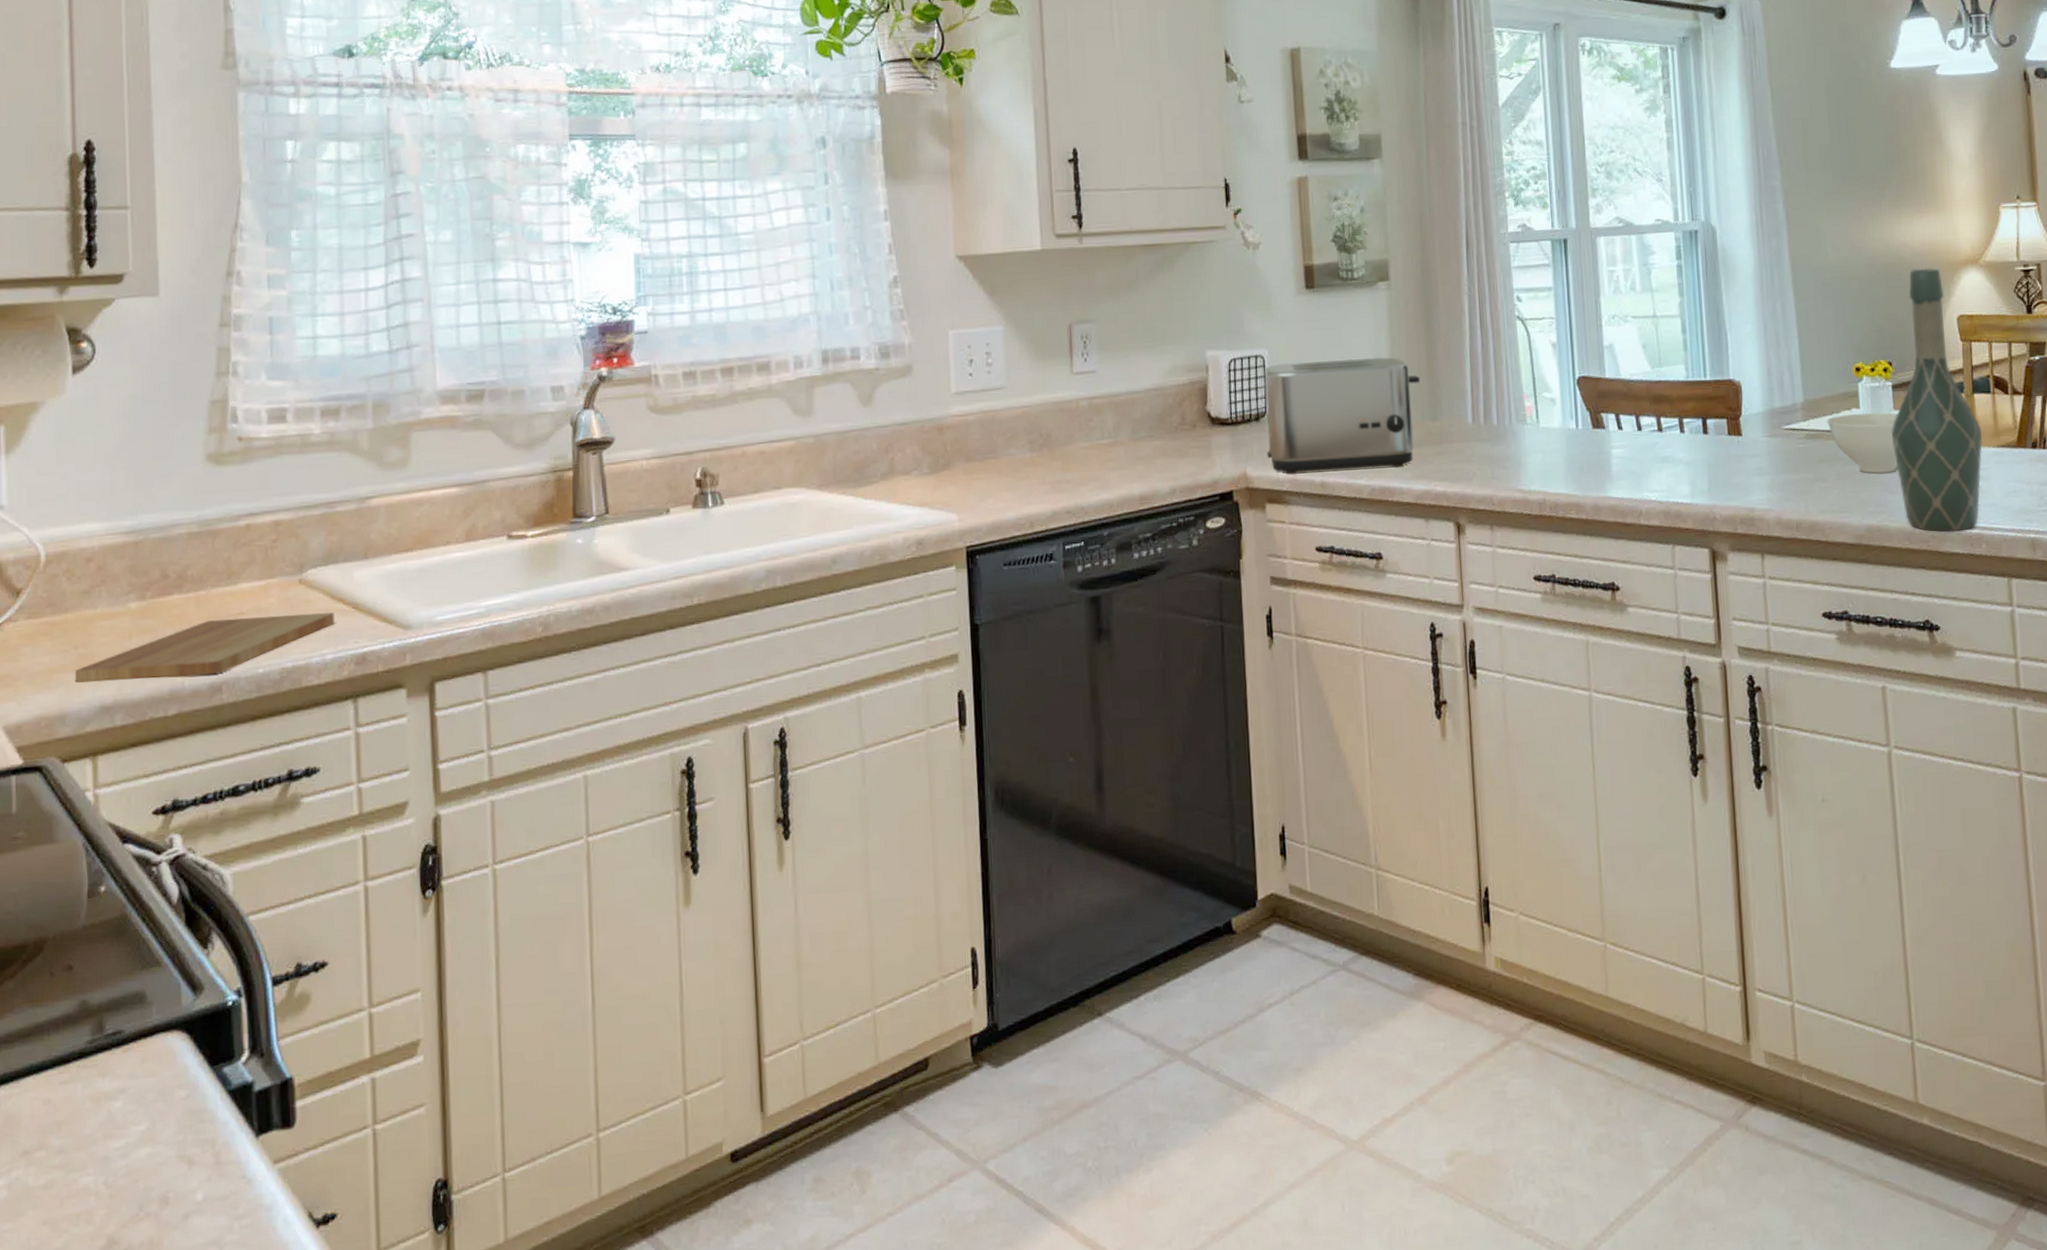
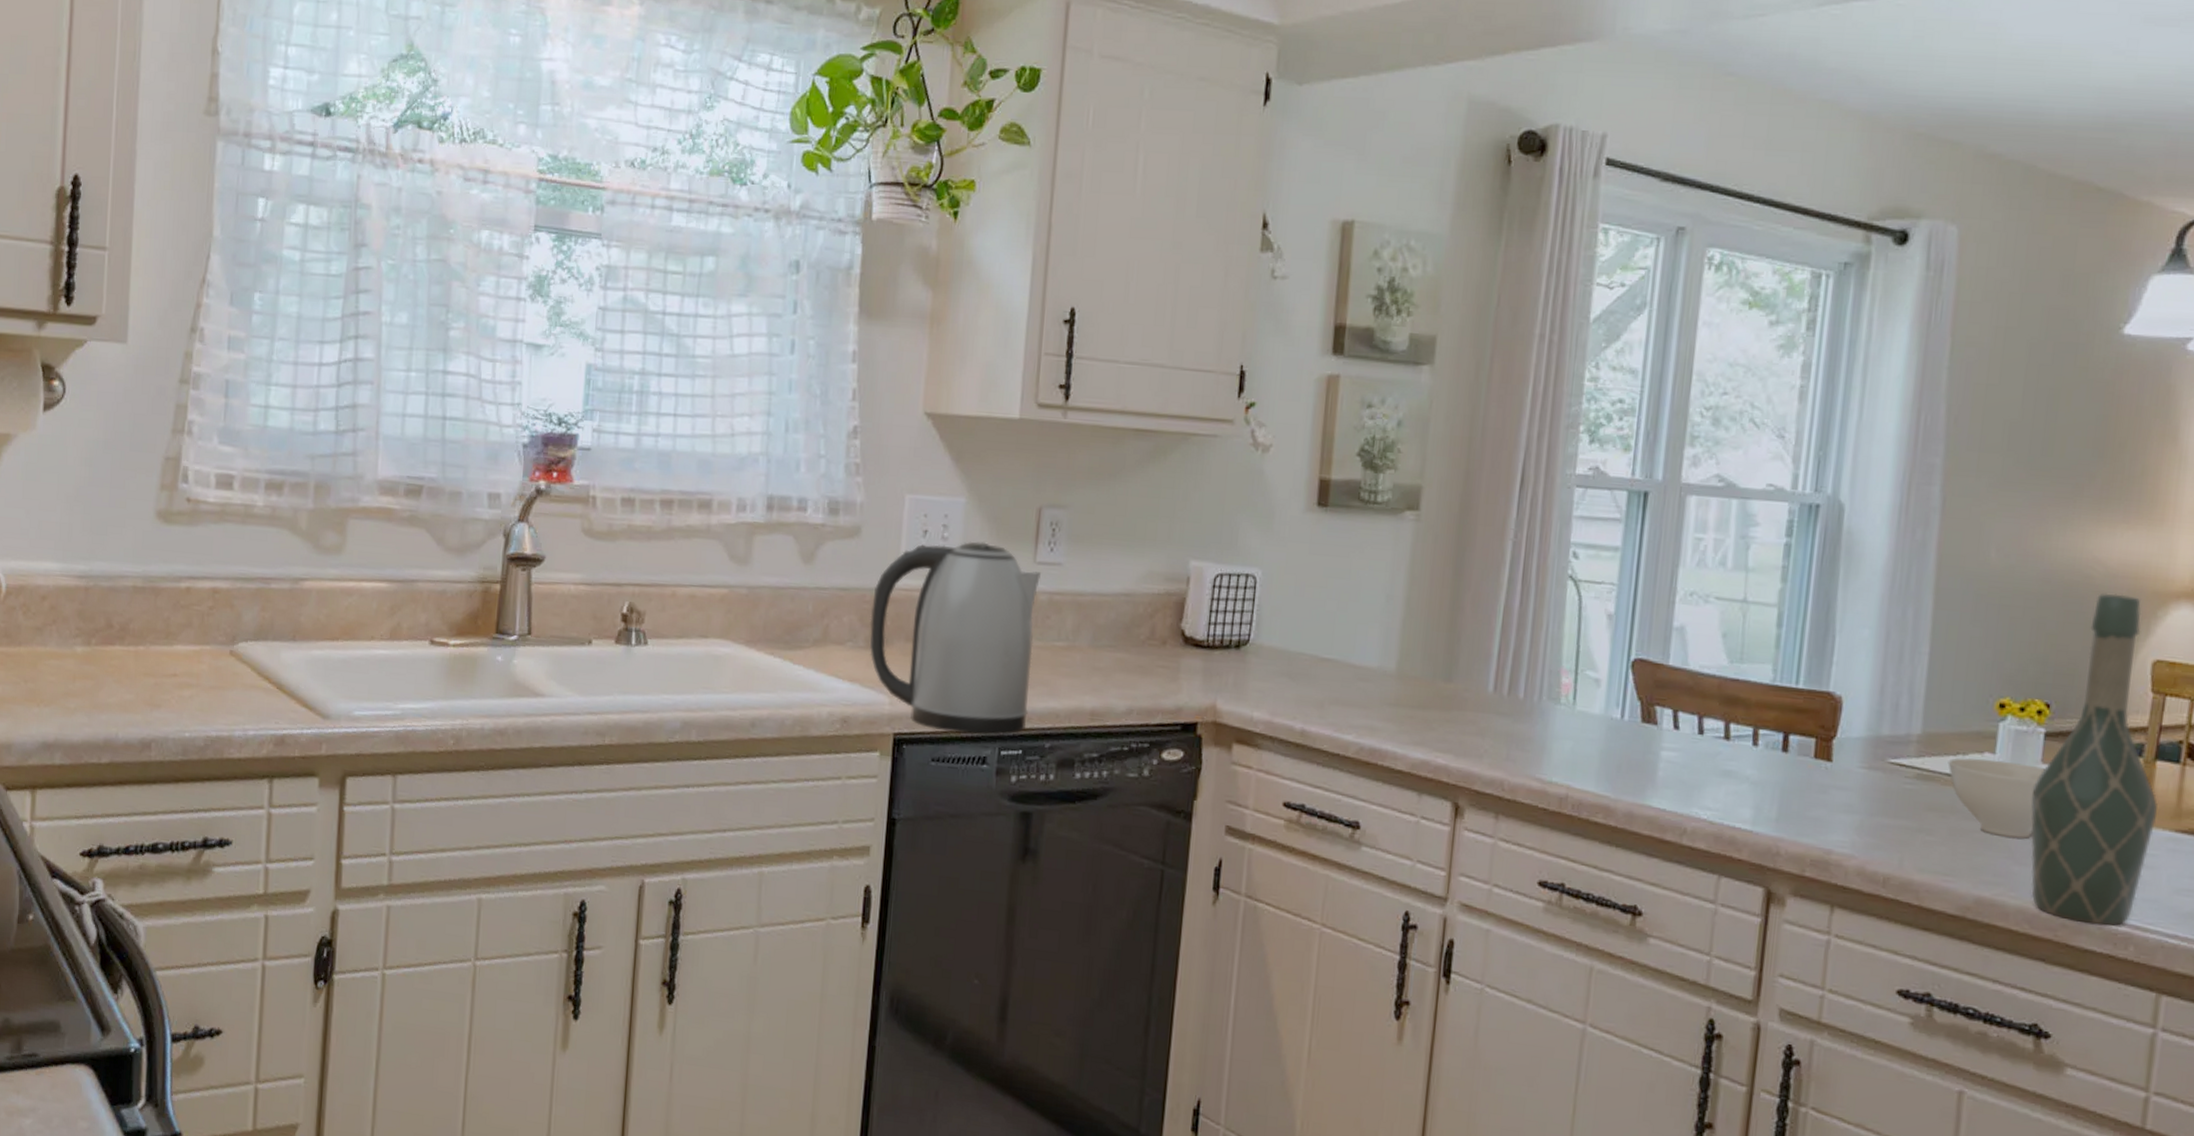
cutting board: present [75,612,335,683] -> none [23,676,260,730]
kettle: none [930,362,1084,538] -> present [869,541,1041,736]
toaster: present [1264,357,1421,474] -> none [1242,587,1439,728]

